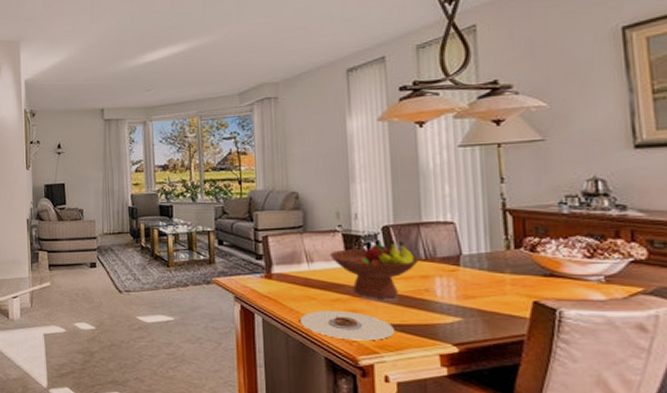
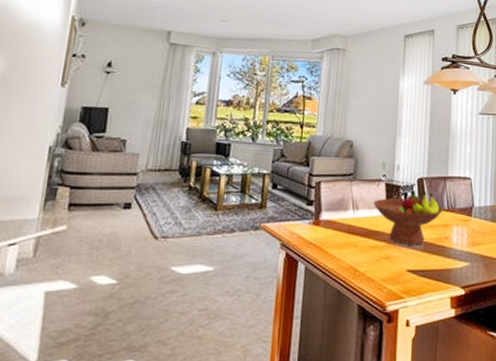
plate: present [300,311,396,341] -> none [340,258,419,287]

